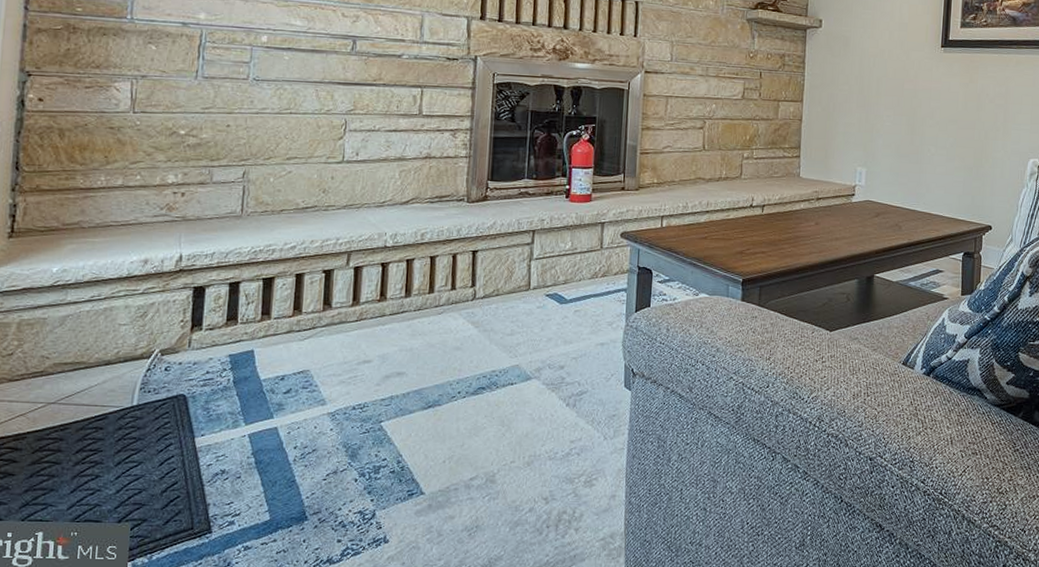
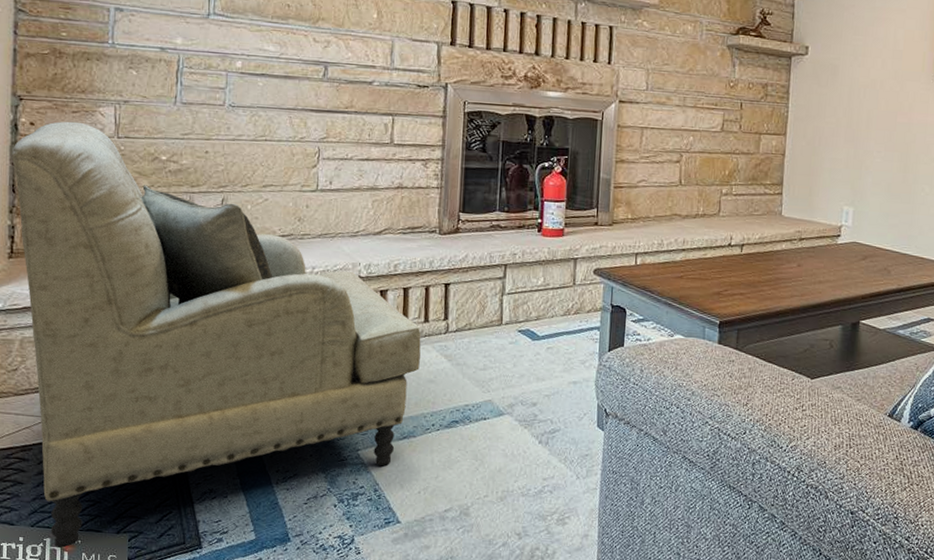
armchair: none [16,96,448,541] -> present [11,121,421,548]

